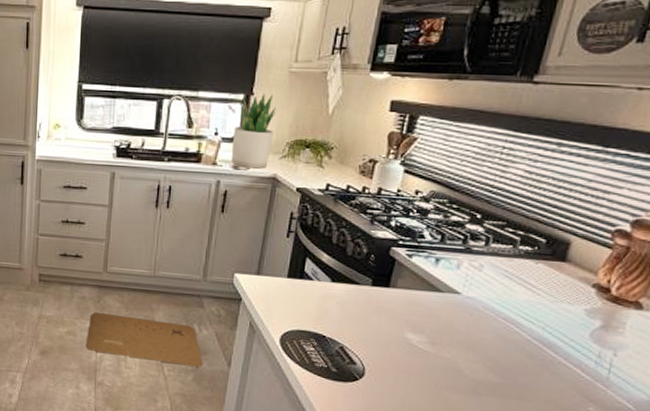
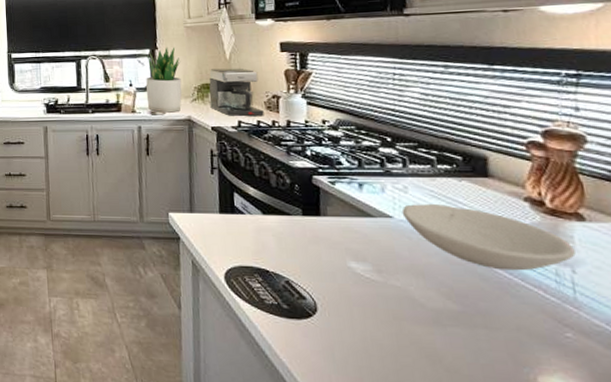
doormat: present [85,313,203,367] -> none [38,261,154,312]
coffee maker: none [300,124,359,181] -> present [208,68,264,117]
bowl: none [471,282,623,352] -> present [401,204,576,271]

